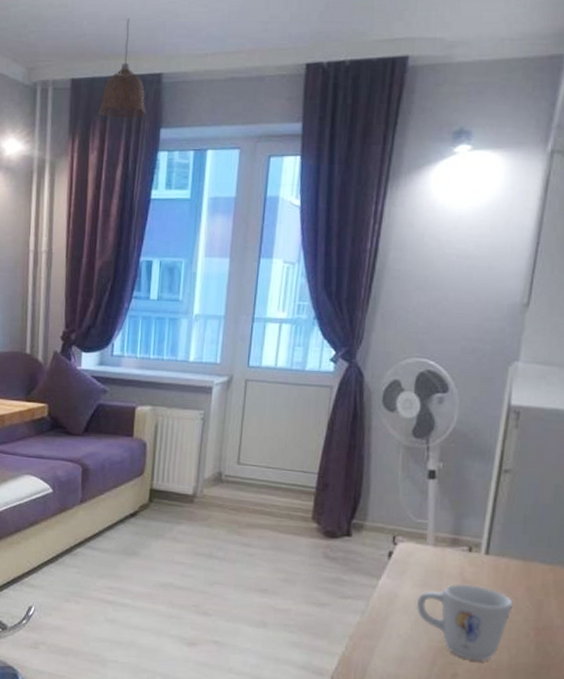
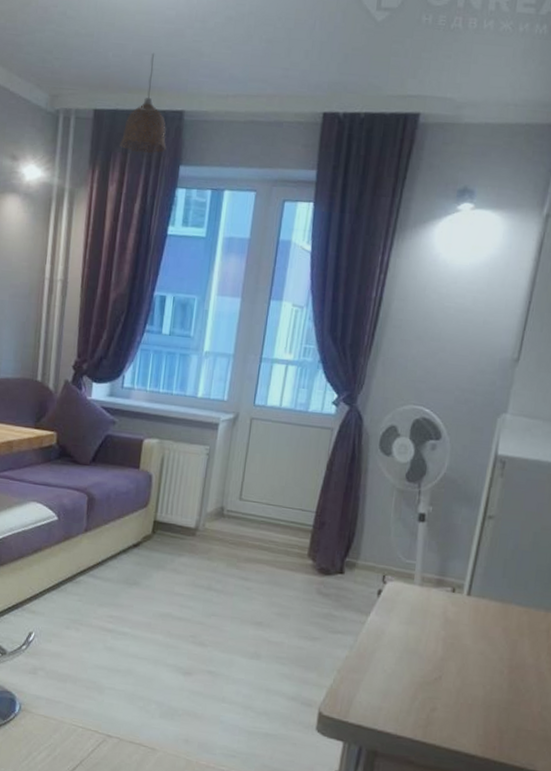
mug: present [416,583,513,661] -> none [401,622,490,696]

